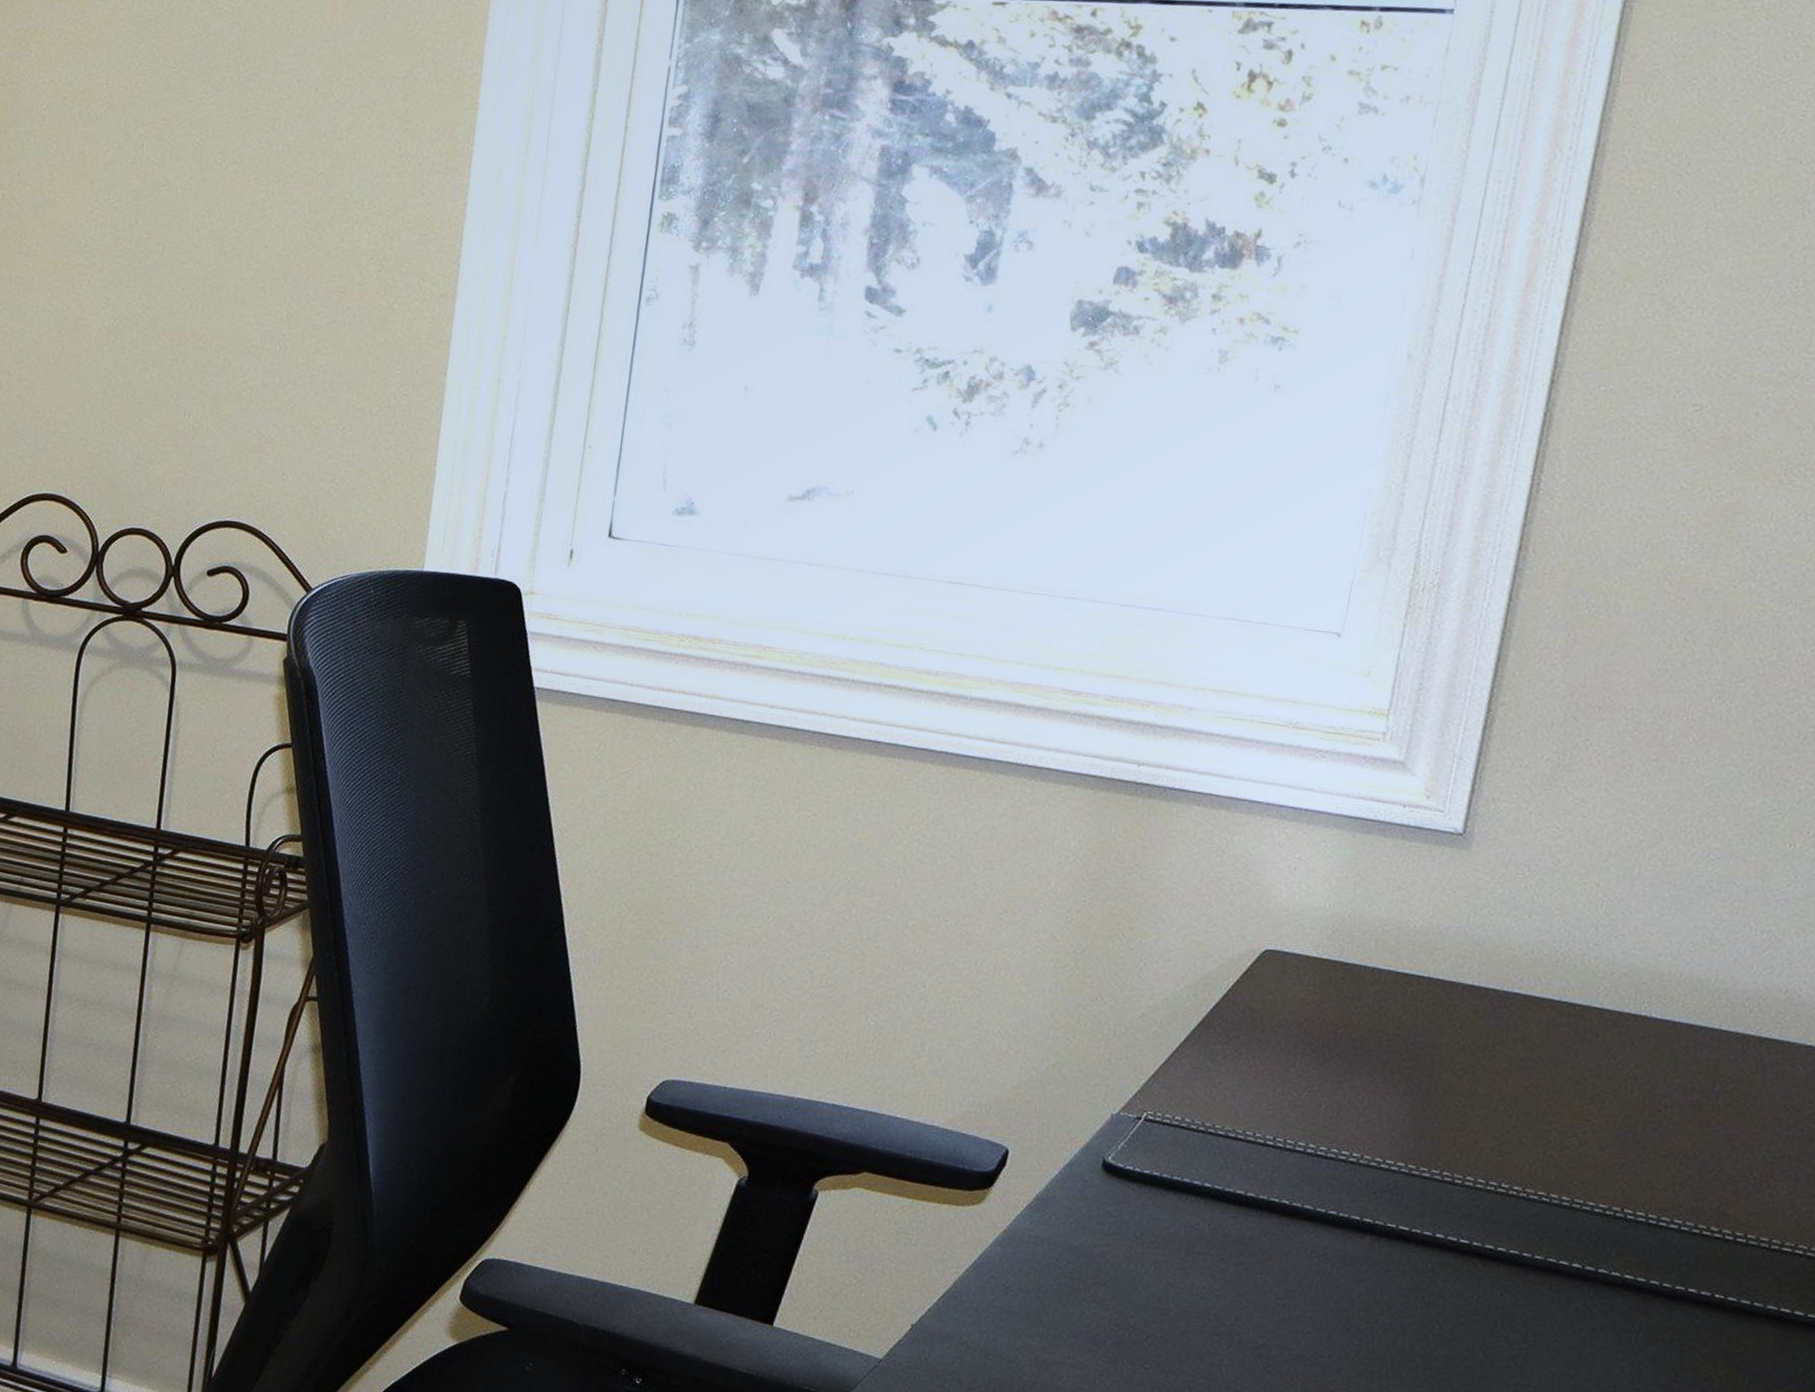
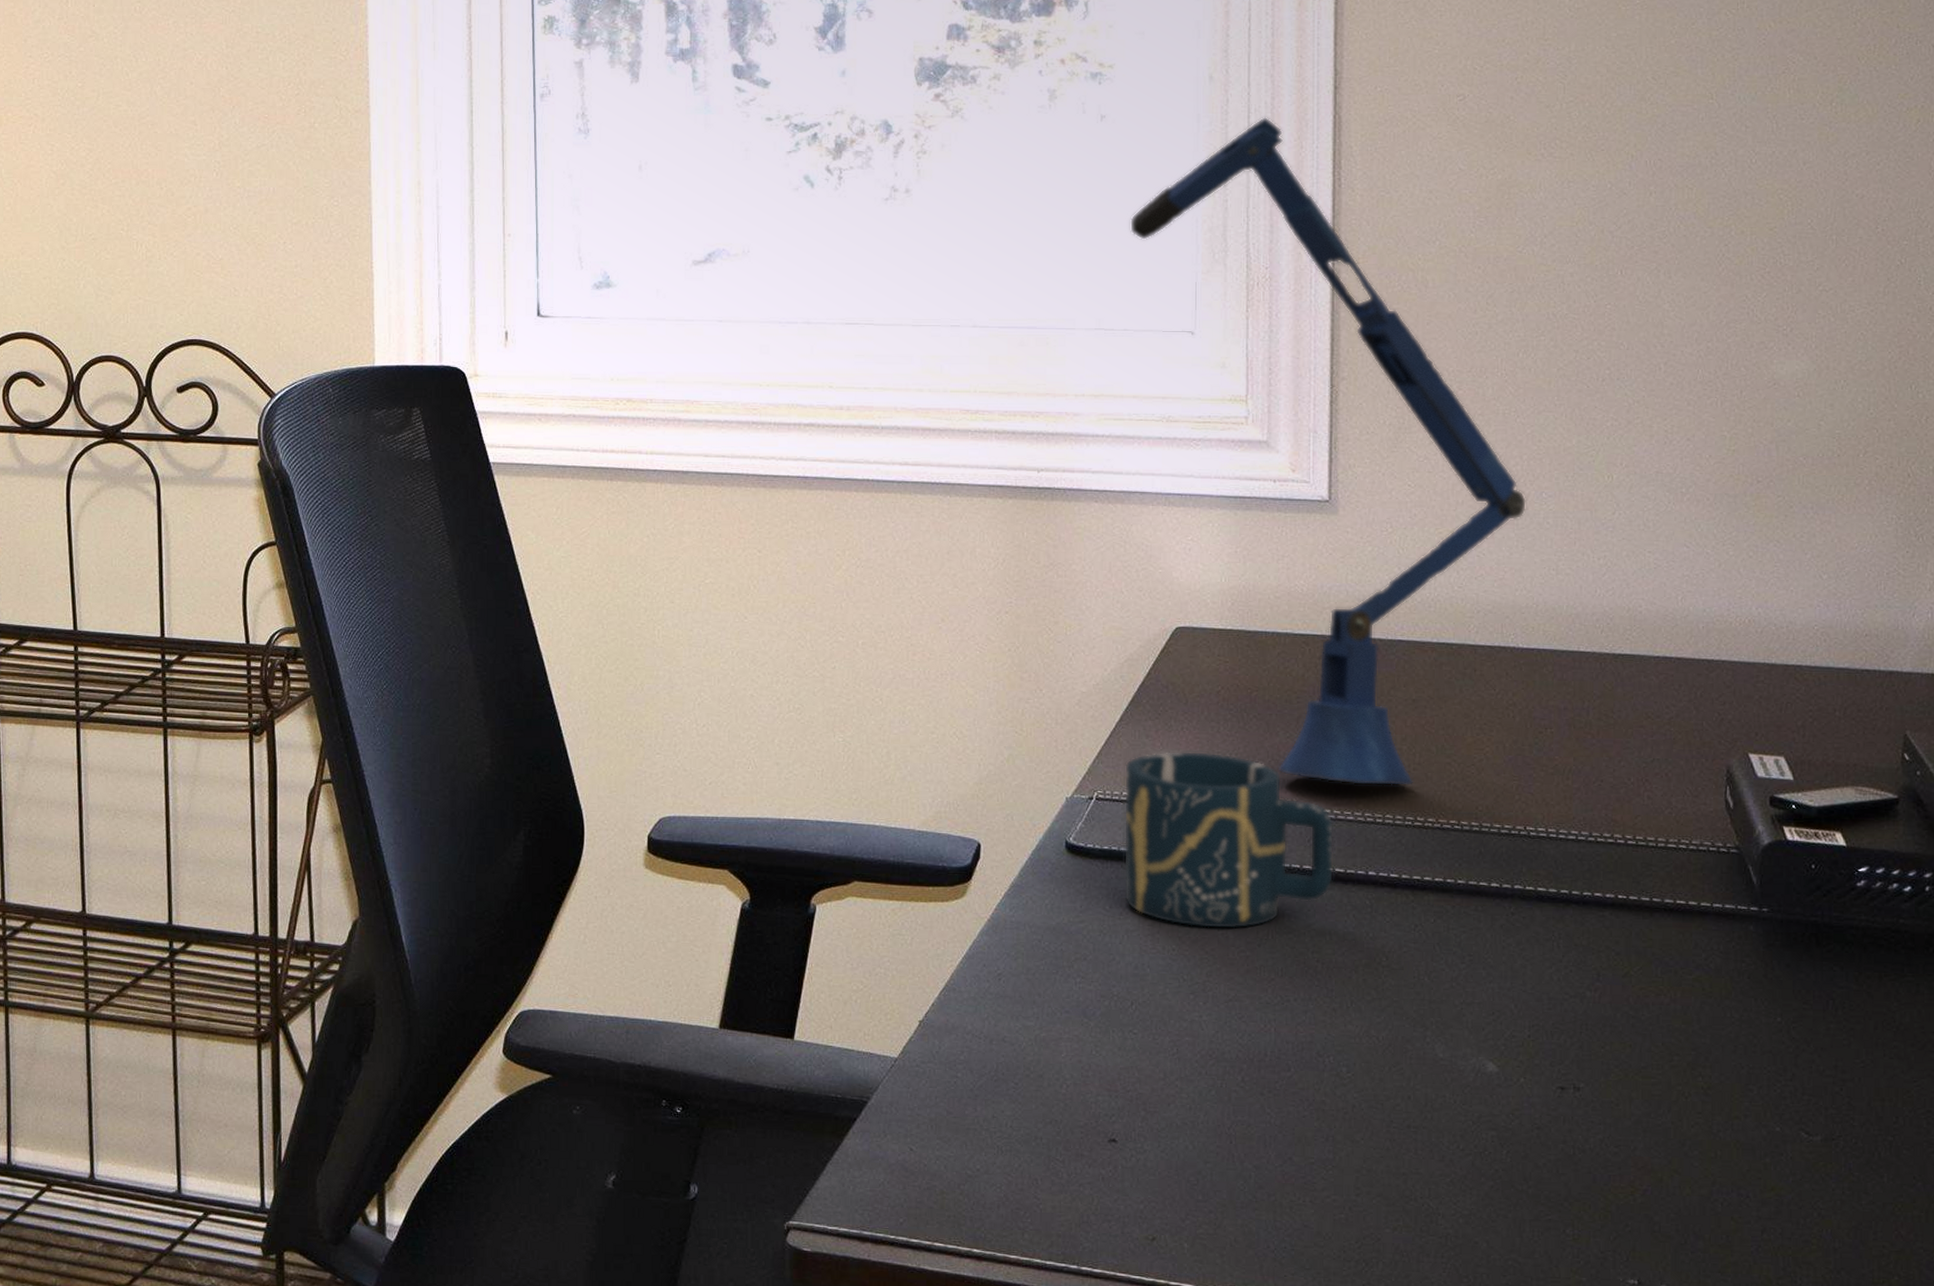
cup: none [1158,1078,1407,1275] -> present [1124,750,1334,929]
desk lamp: none [1286,406,1691,1150] -> present [1129,117,1527,787]

